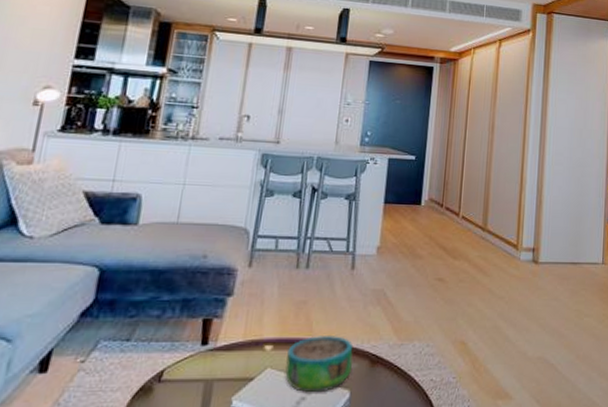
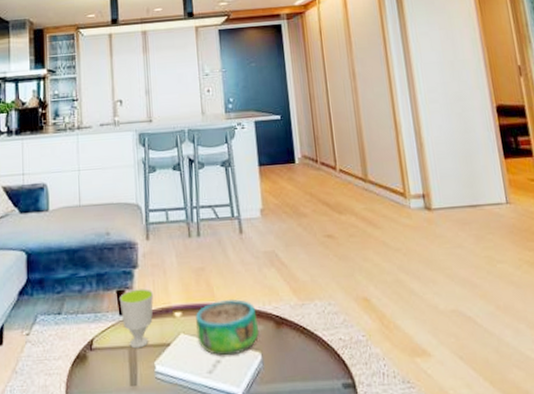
cup: none [203,319,246,382] -> present [119,288,154,349]

